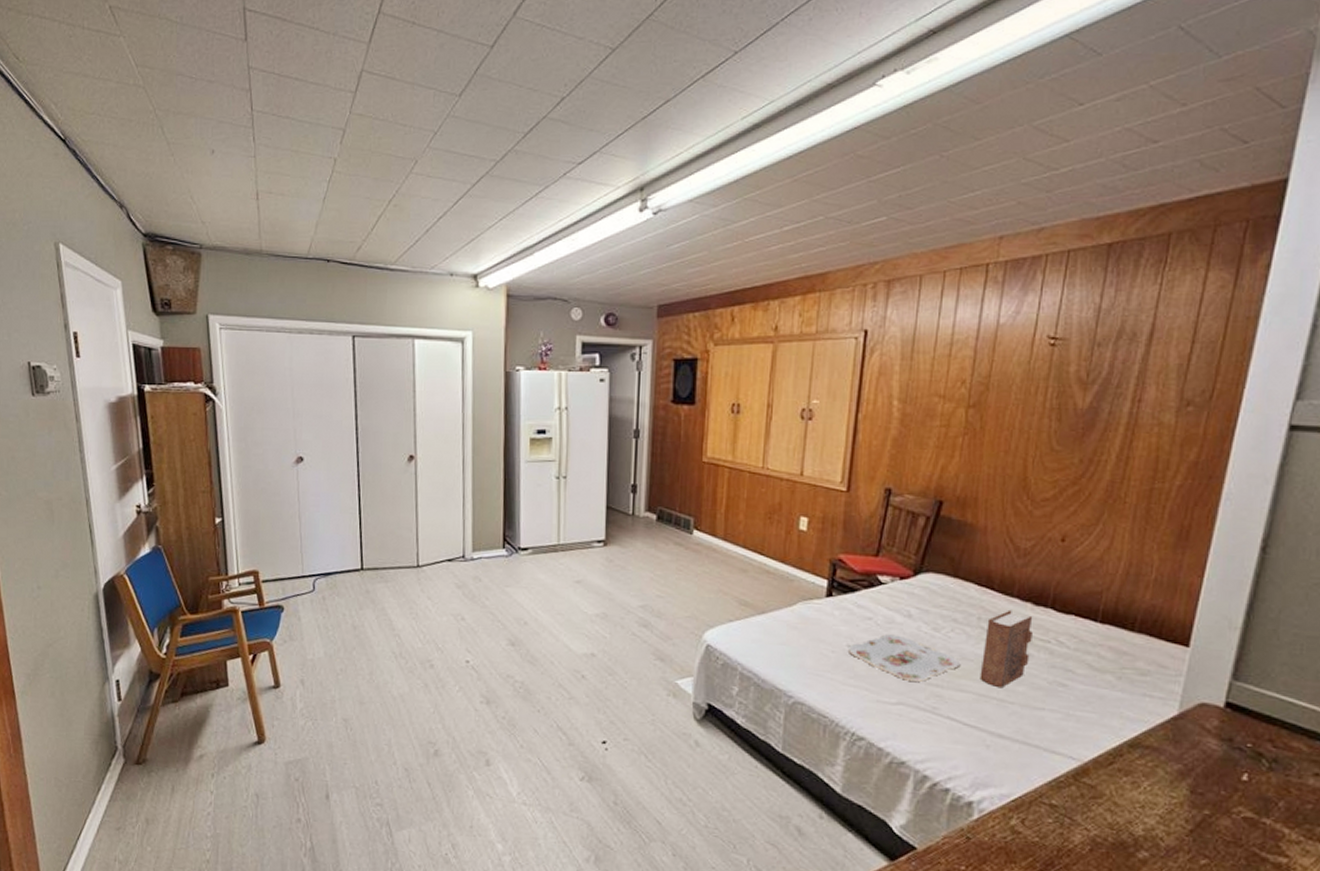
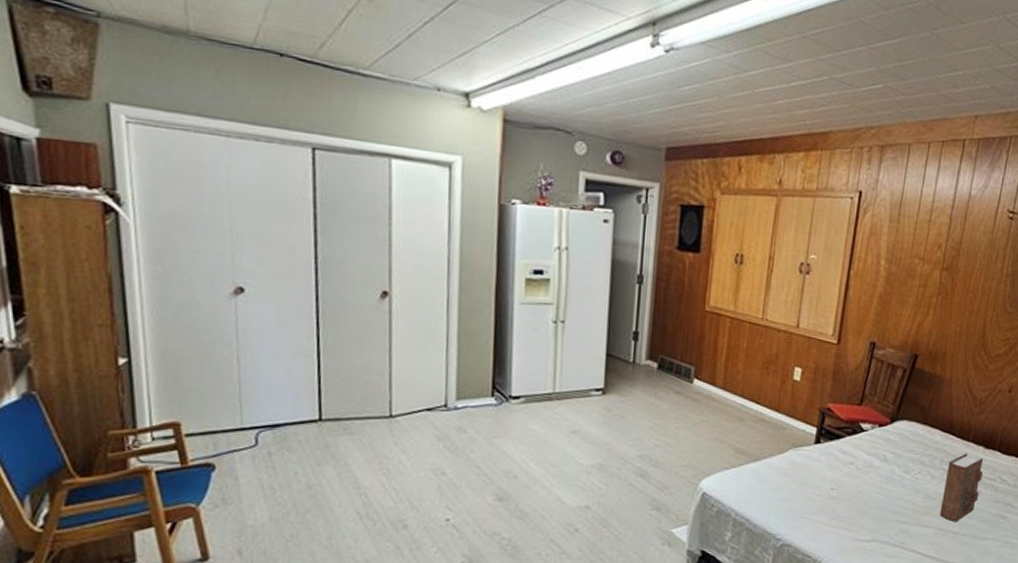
serving tray: present [849,634,961,682] -> none [832,477,925,520]

